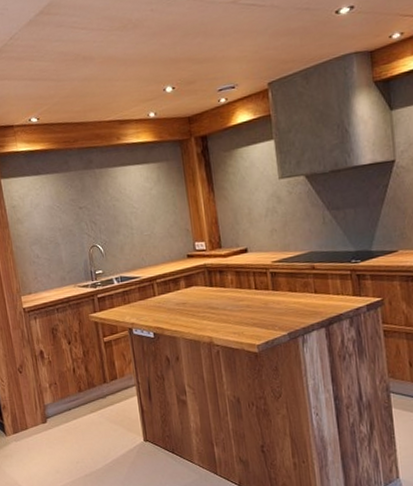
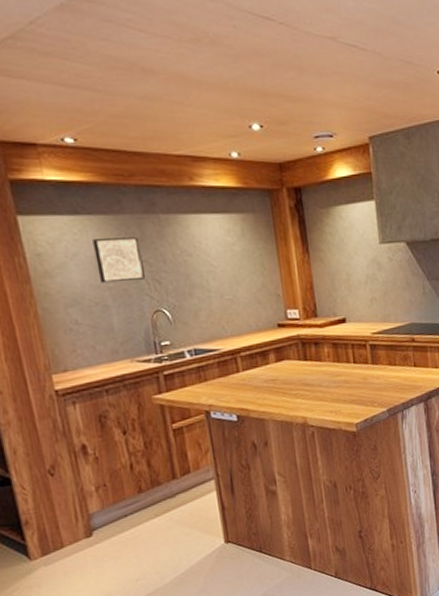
wall art: none [49,189,85,226] -> present [93,237,145,284]

